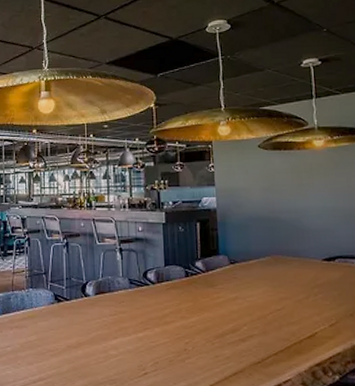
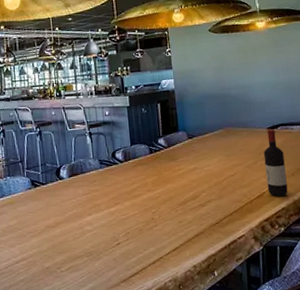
wine bottle: none [317,260,345,340] -> present [263,128,288,197]

